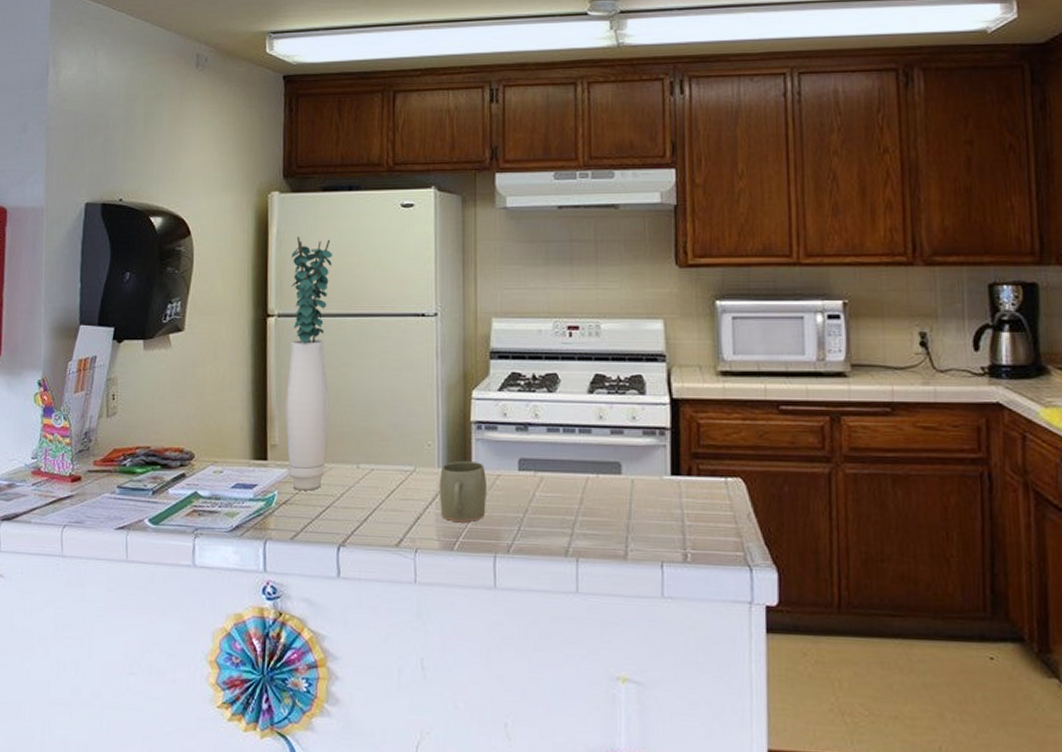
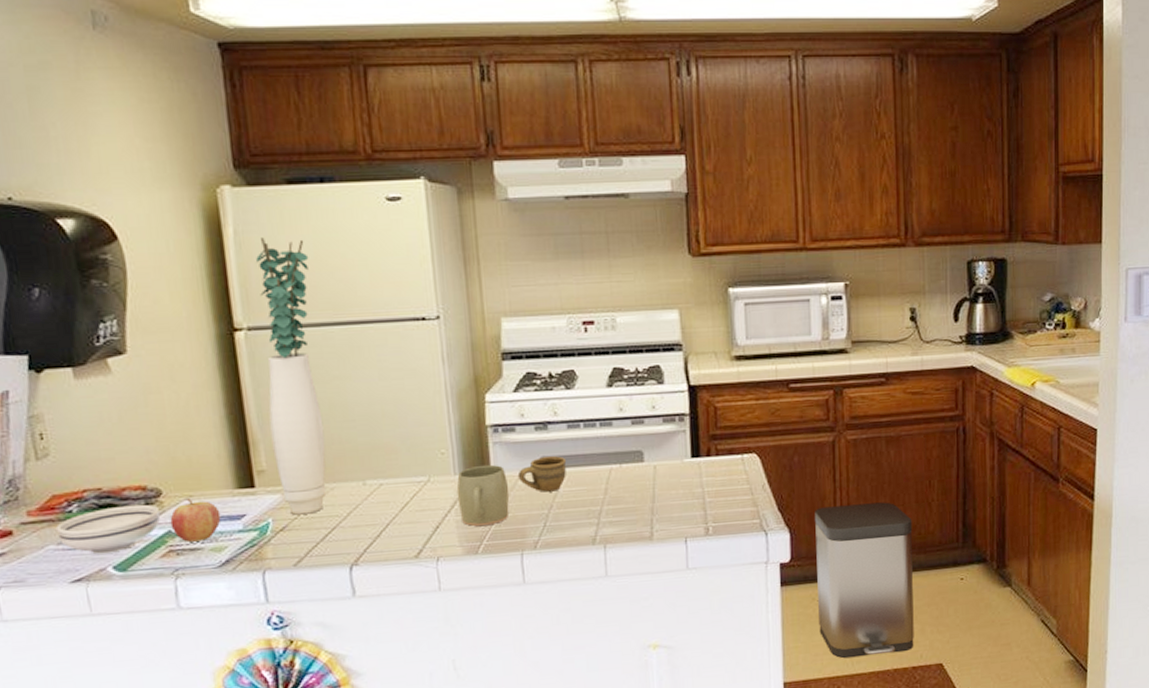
bowl: none [112,464,191,506] -> present [56,504,161,554]
fruit: none [197,464,237,505] -> present [170,499,221,542]
cup: none [496,459,544,495] -> present [517,456,567,492]
pedal bin: none [807,547,930,738] -> present [815,502,914,658]

